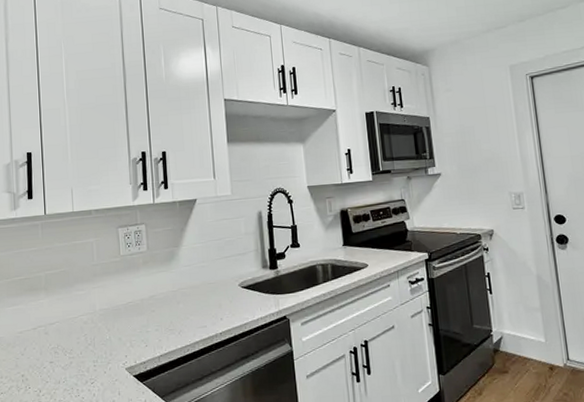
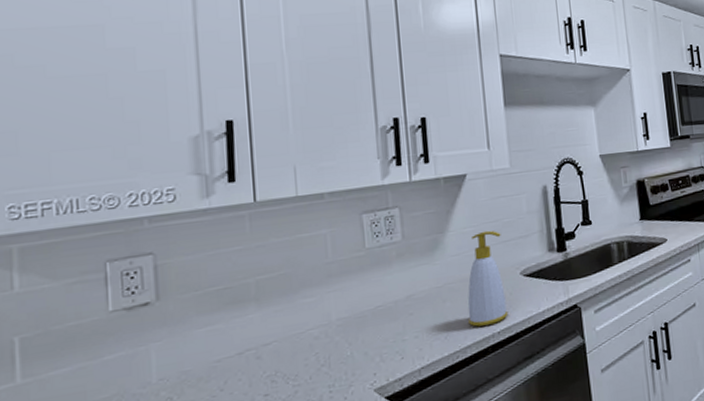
soap bottle: none [196,247,229,327] -> present [467,230,509,327]

